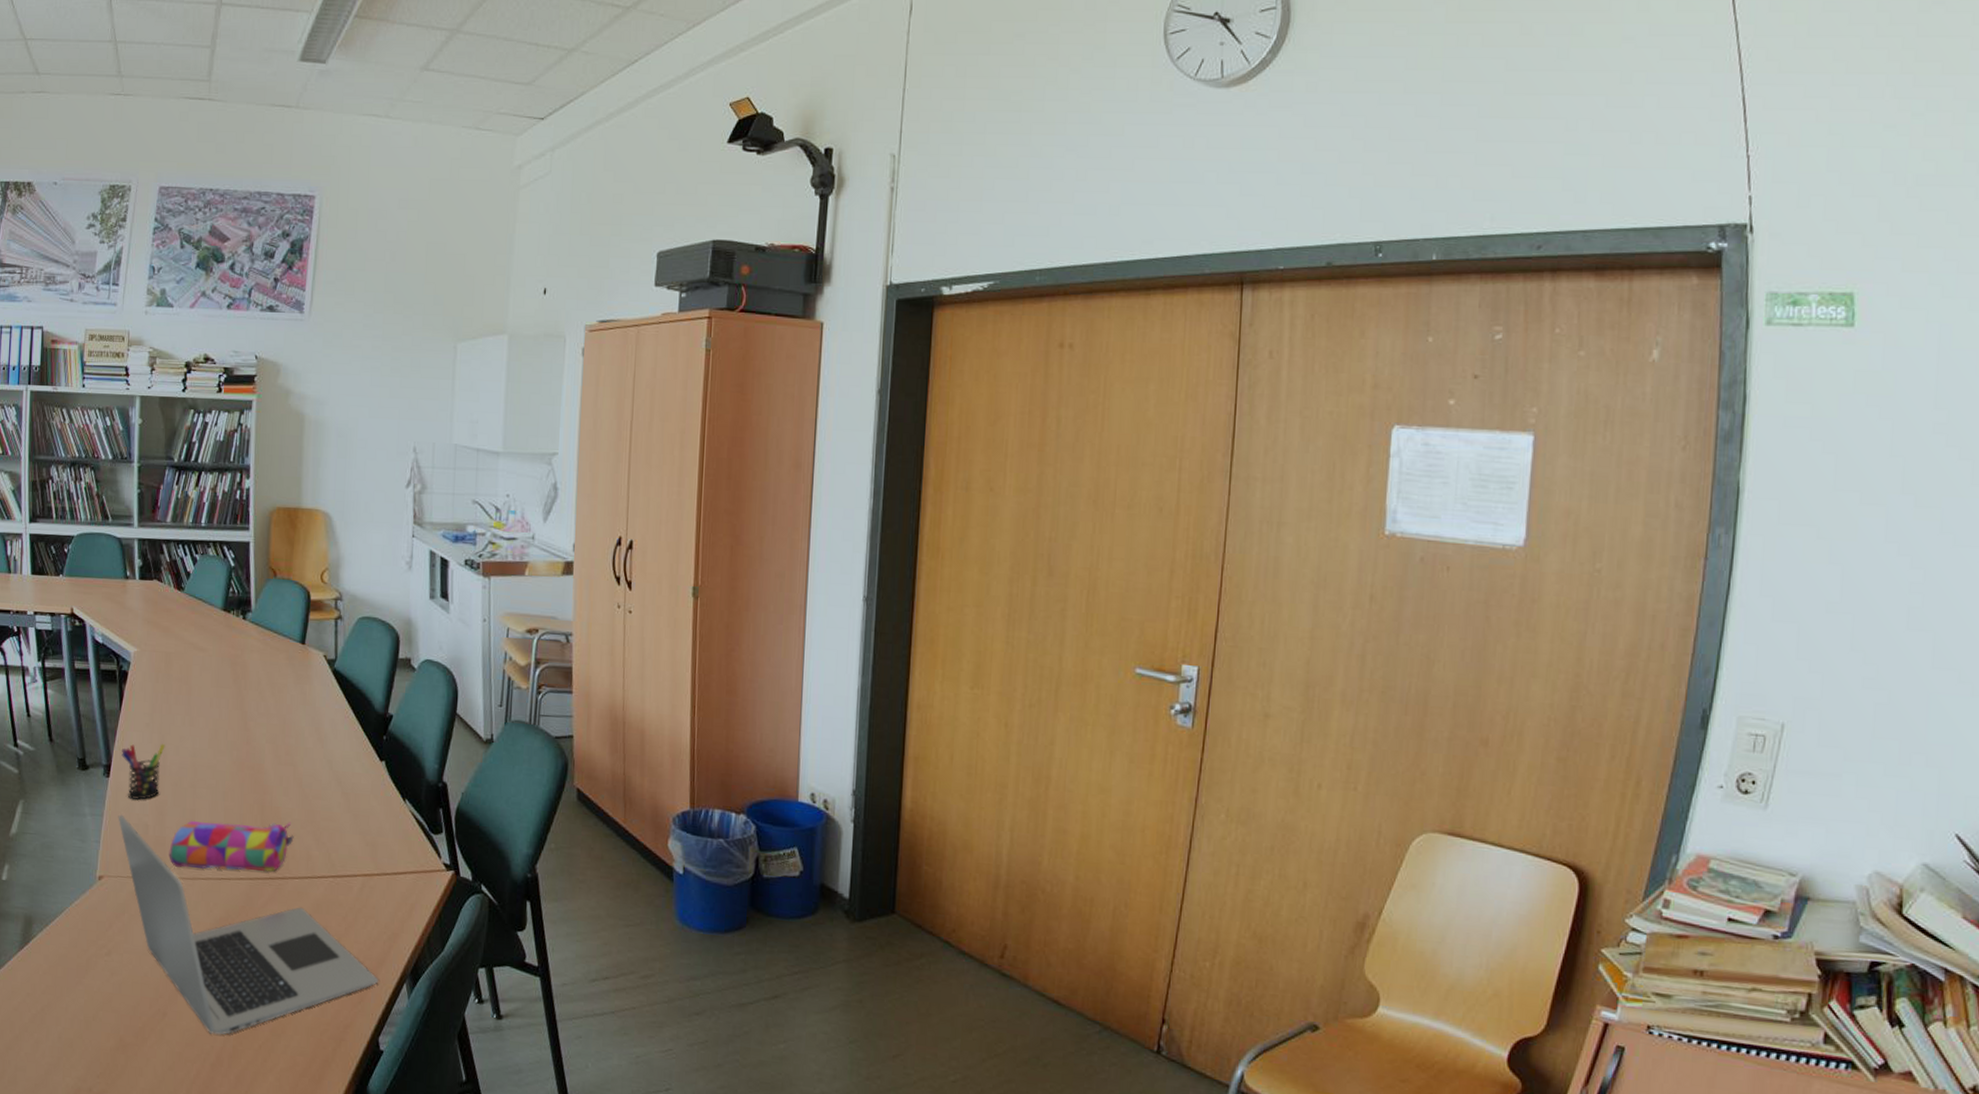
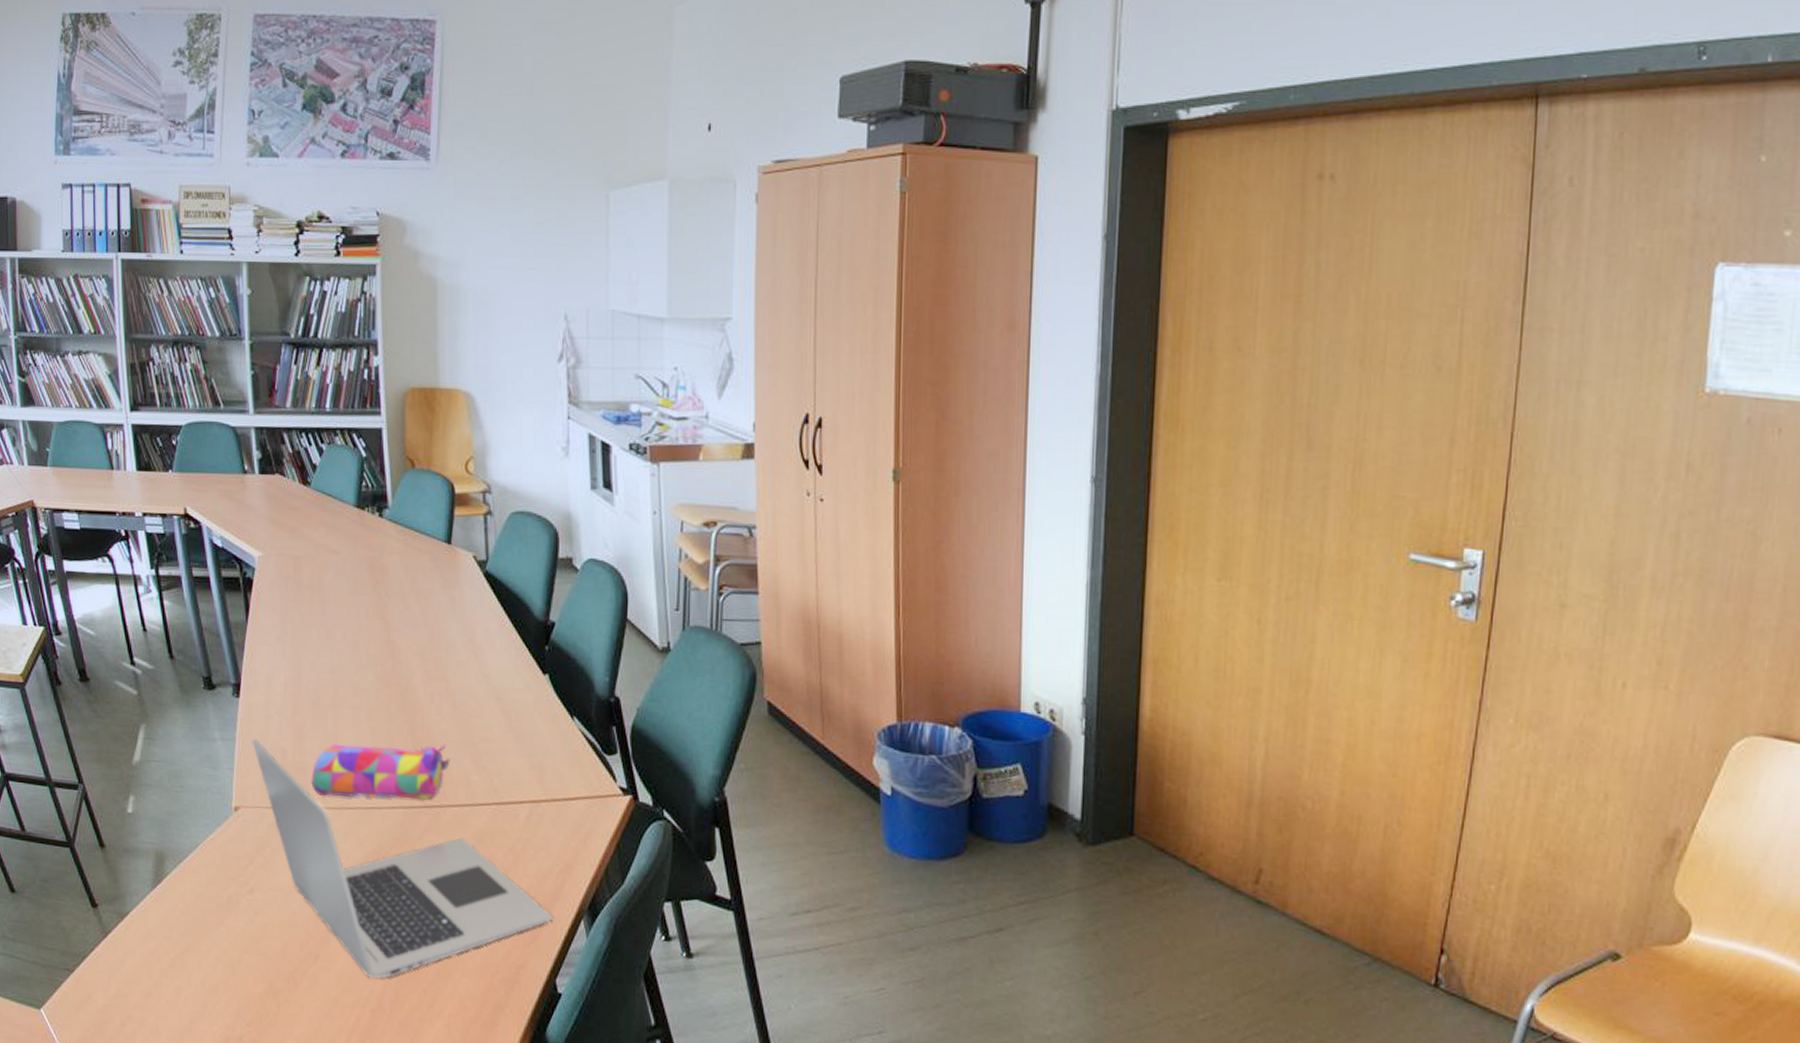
pen holder: present [121,743,165,801] -> none [250,658,300,723]

